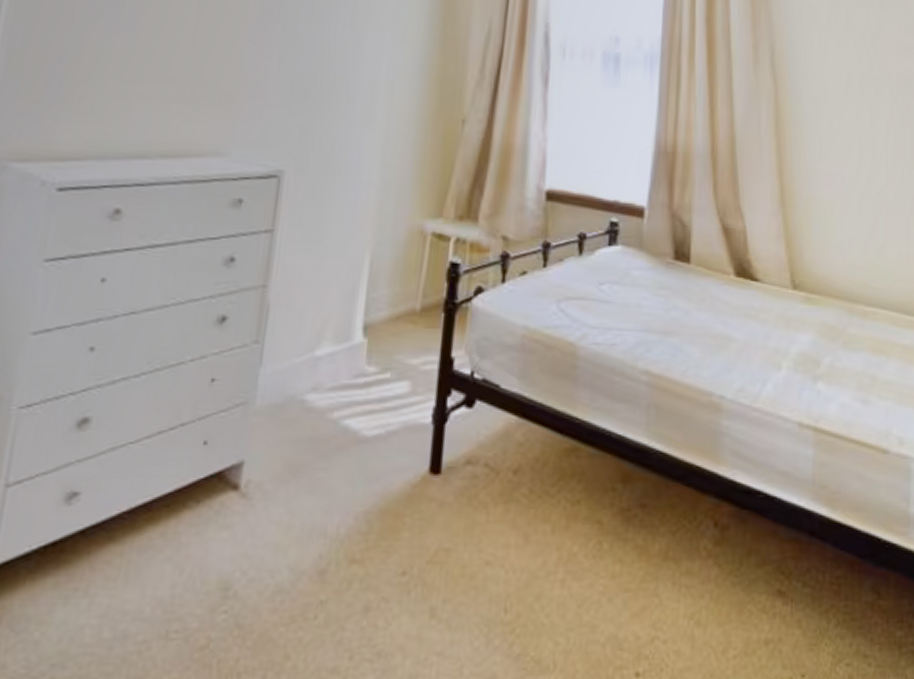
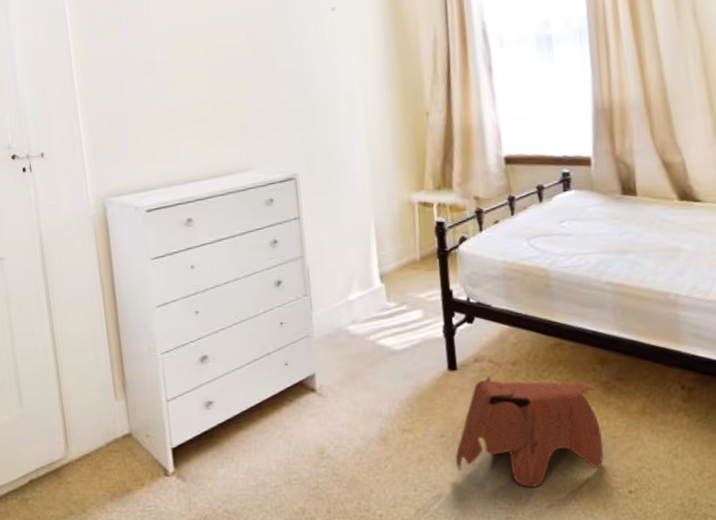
toy elephant: none [415,486,612,663] -> present [456,375,604,488]

